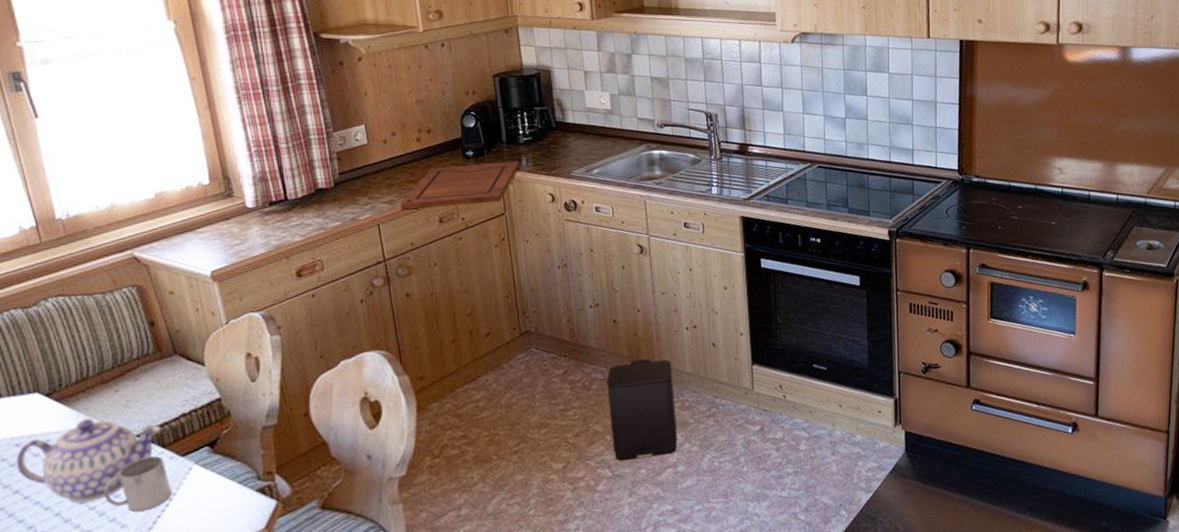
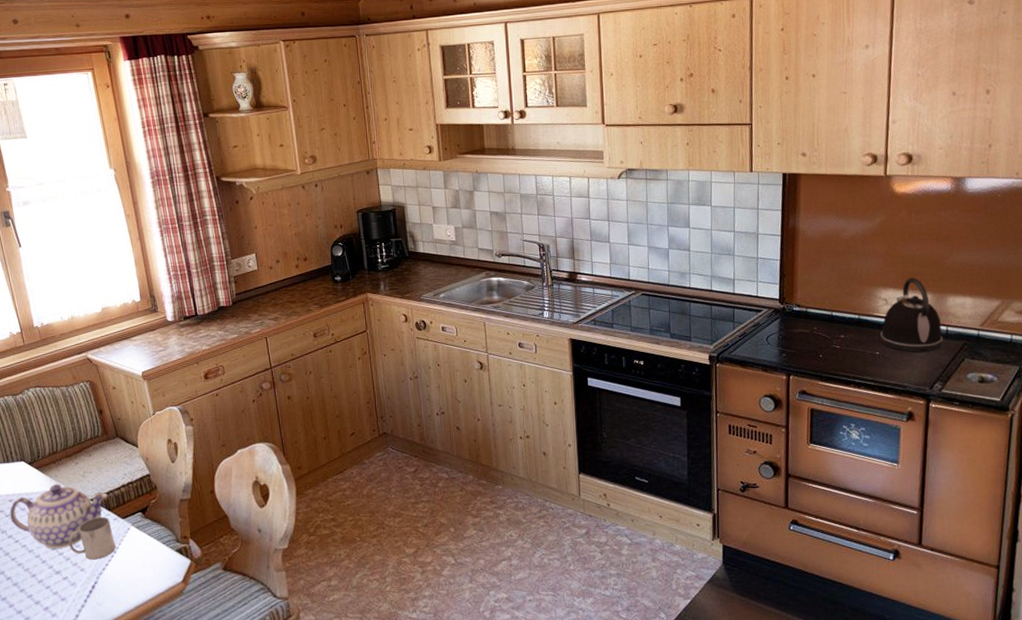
cutting board: present [400,160,520,210] -> none [283,285,379,326]
pedal bin: present [606,358,678,461] -> none [451,463,512,551]
kettle: none [1056,146,1114,221] -> present [880,277,943,352]

